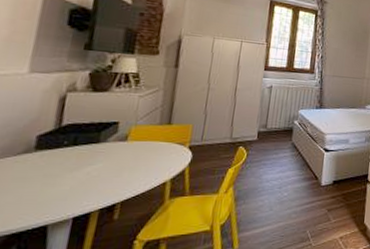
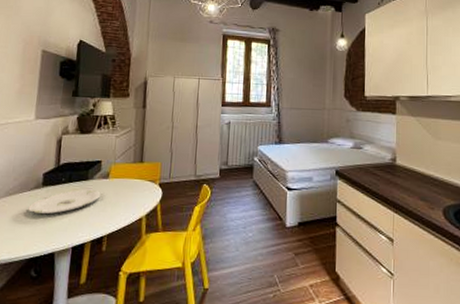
plate: none [12,154,116,183] -> present [28,190,101,215]

